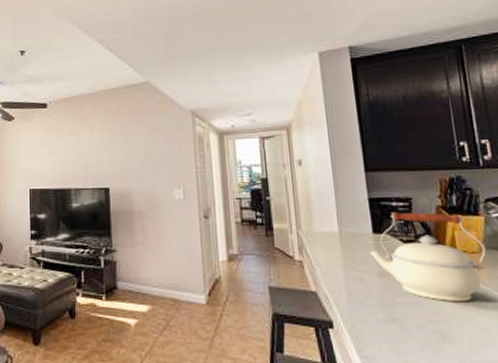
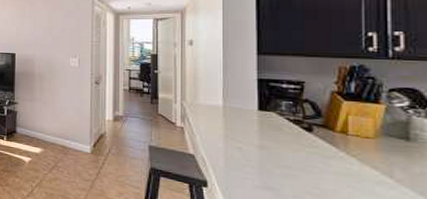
kettle: present [370,211,486,302] -> none [253,92,382,181]

